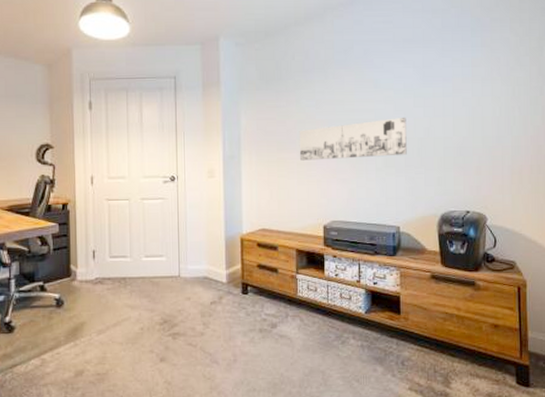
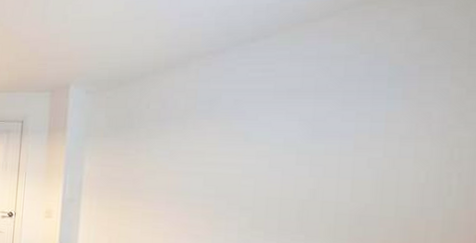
wall art: present [299,117,407,161] -> none [146,174,284,217]

